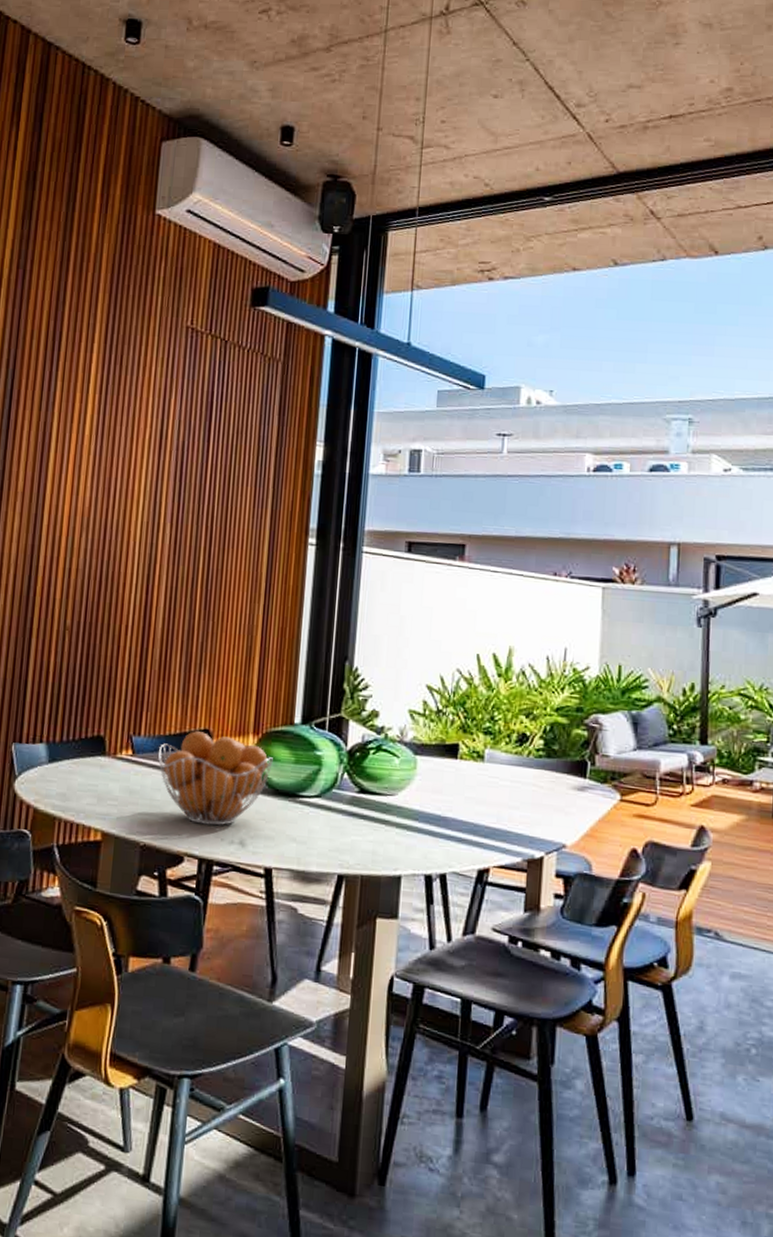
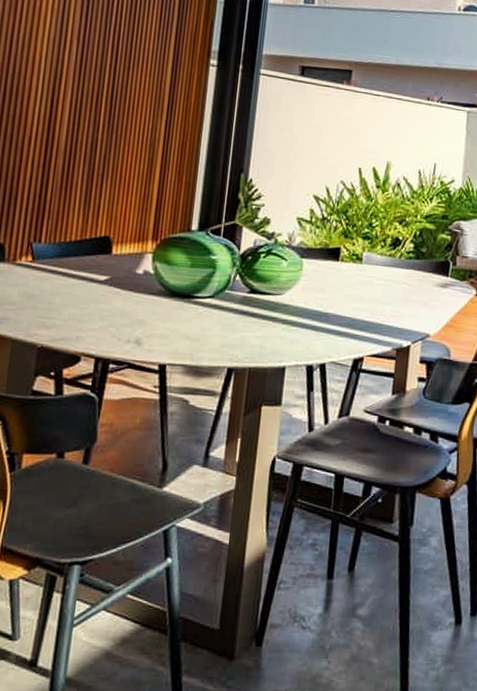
fruit basket: present [157,731,273,826] -> none [57,238,170,327]

